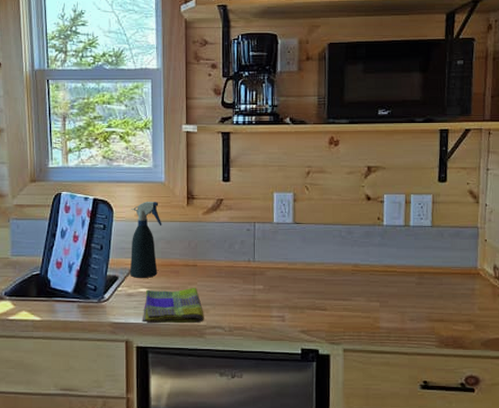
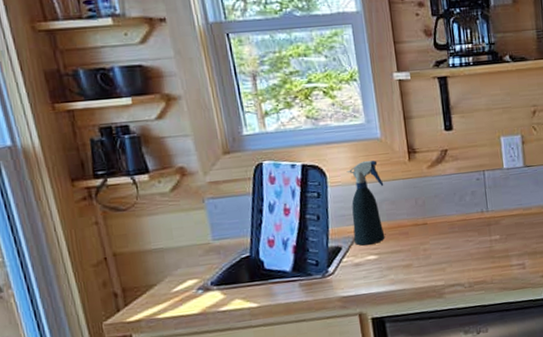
dish towel: present [142,287,204,324] -> none [373,246,442,292]

